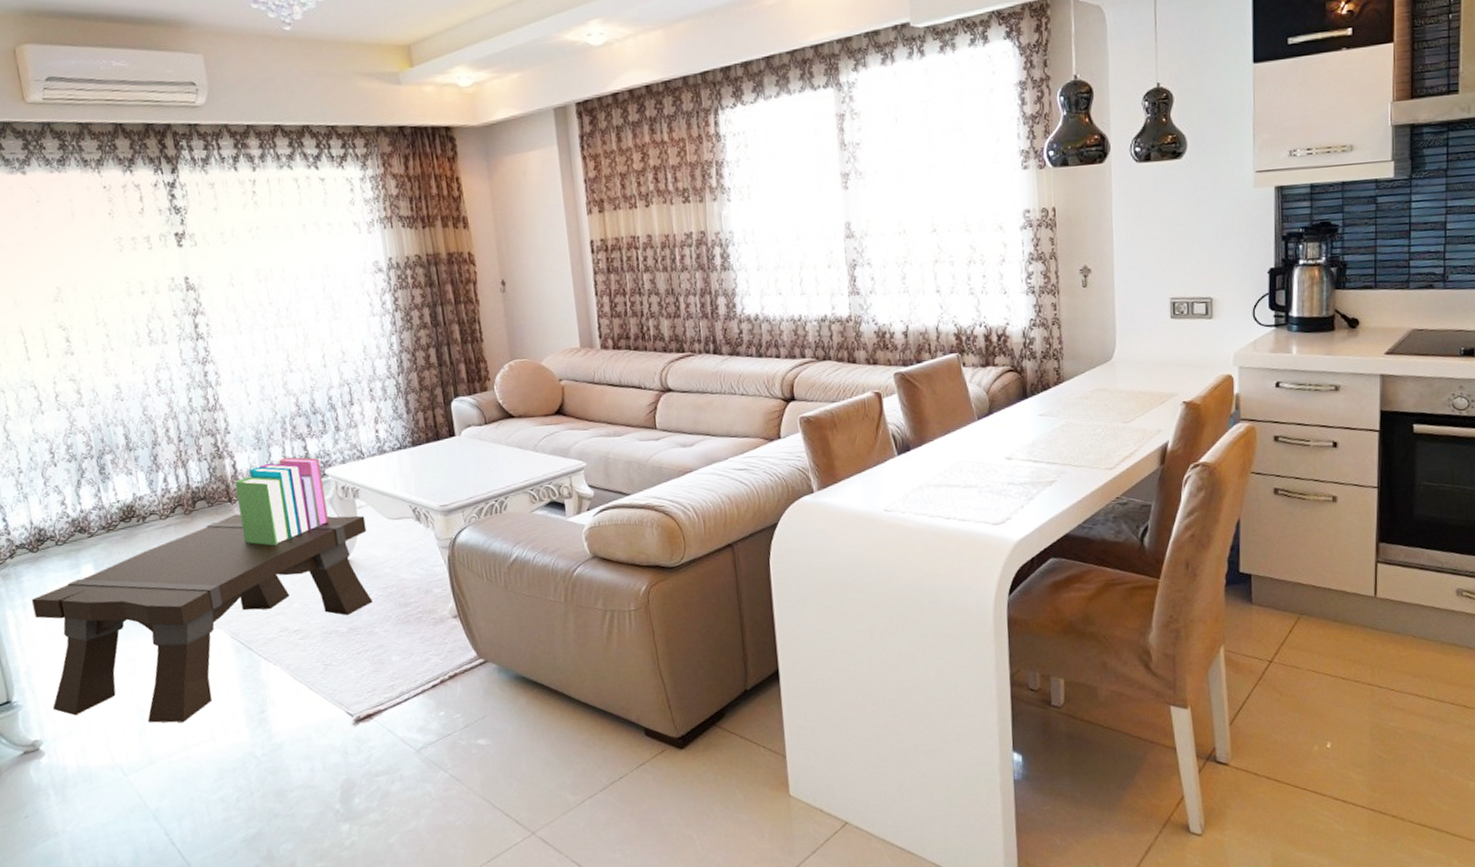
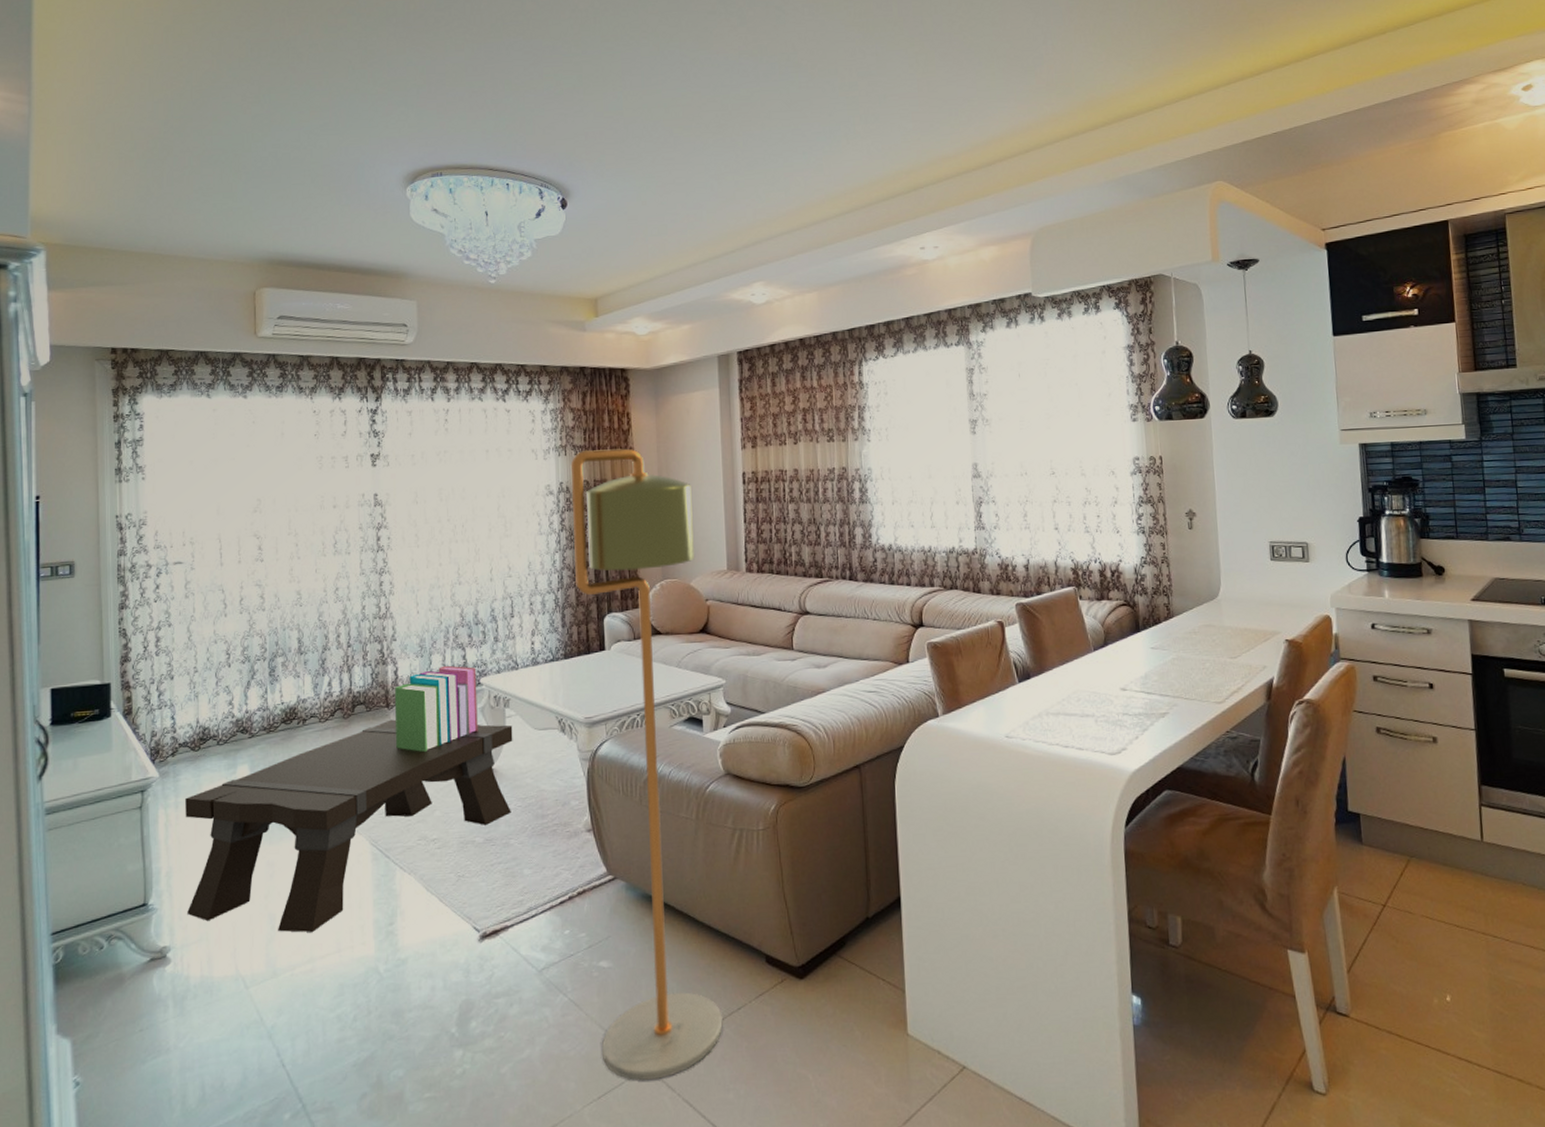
floor lamp: none [398,217,606,846] -> present [570,448,723,1081]

